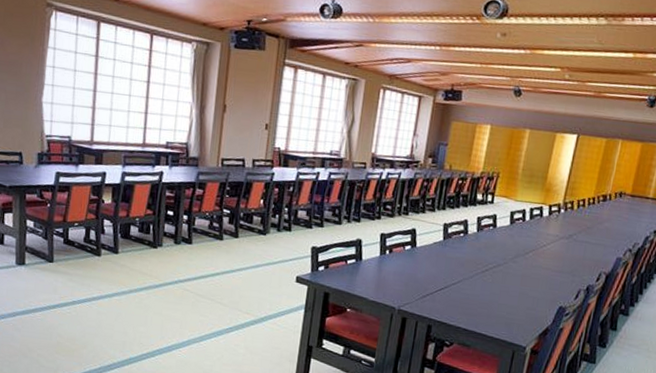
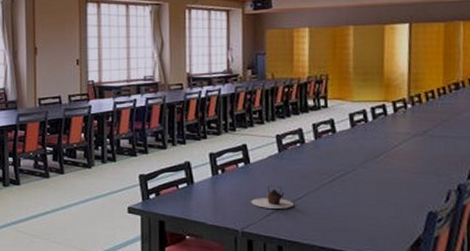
teapot: none [411,269,449,292] -> present [251,185,295,209]

